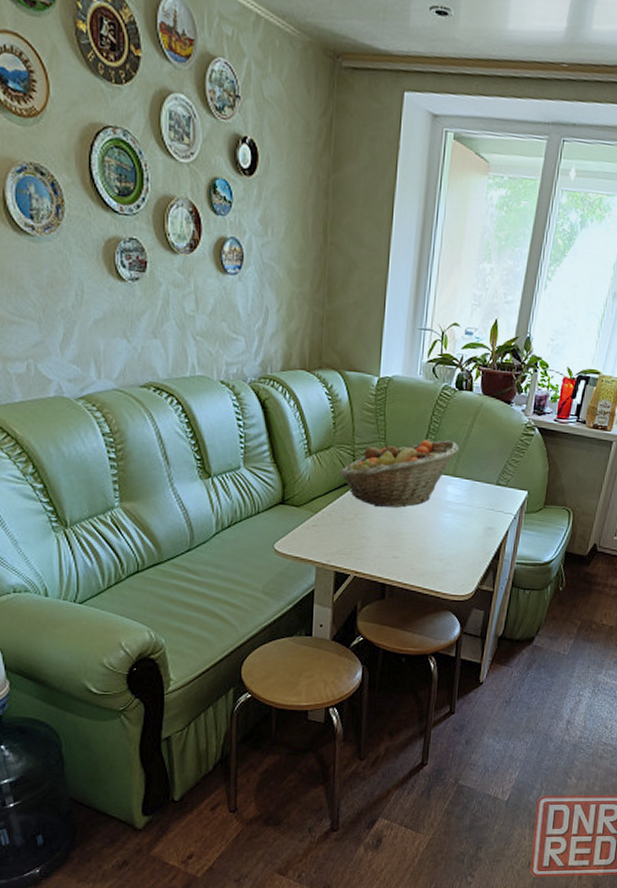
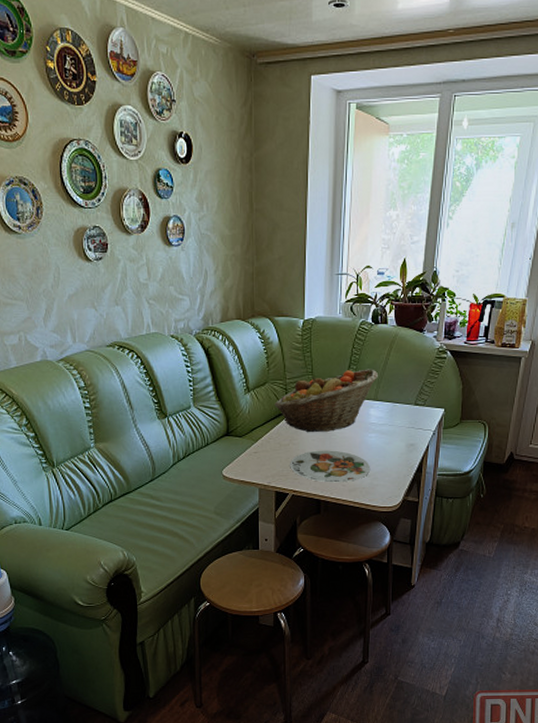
plate: none [353,528,444,566] -> present [290,450,371,483]

